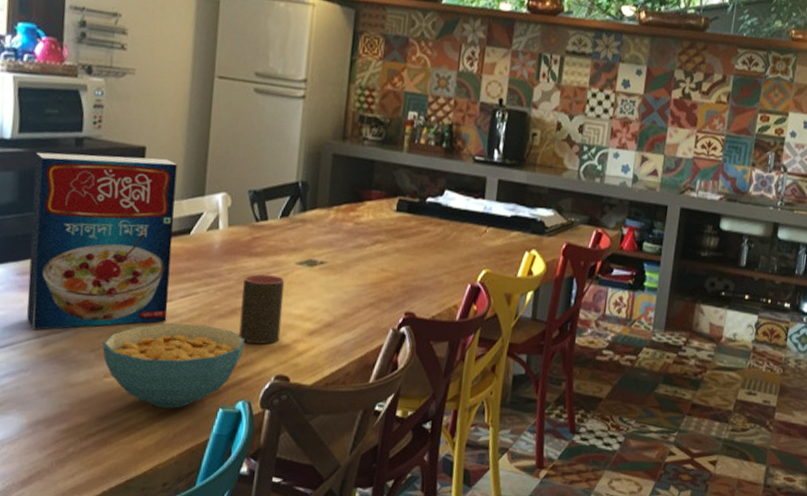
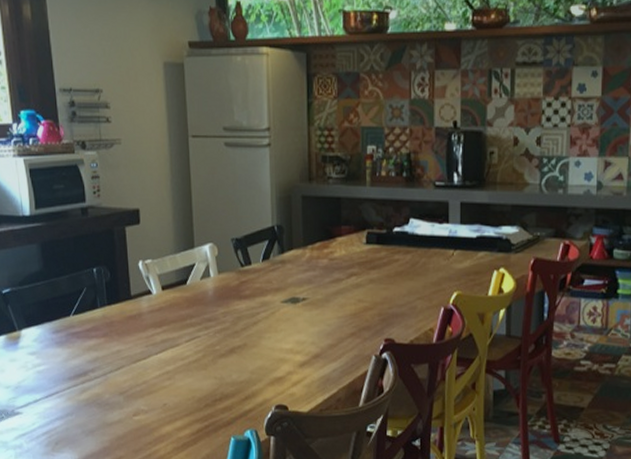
cereal box: present [27,152,178,329] -> none [52,218,177,378]
cereal bowl: present [102,323,244,408] -> none [128,364,245,440]
cup: present [239,274,285,344] -> none [238,315,275,378]

